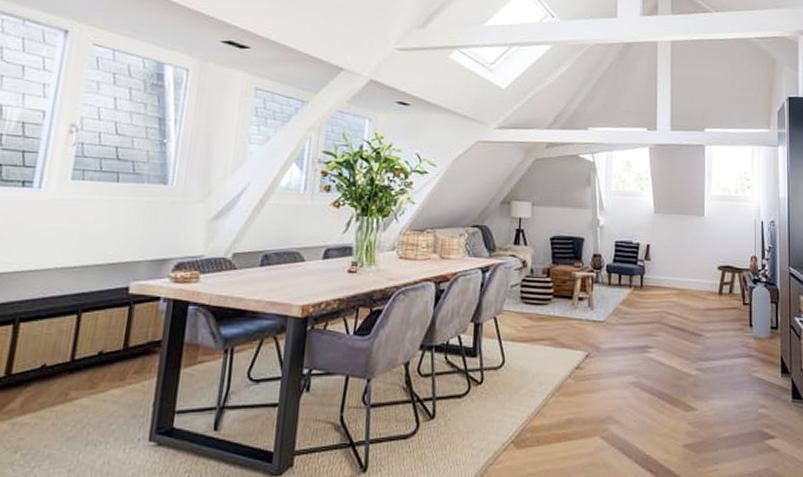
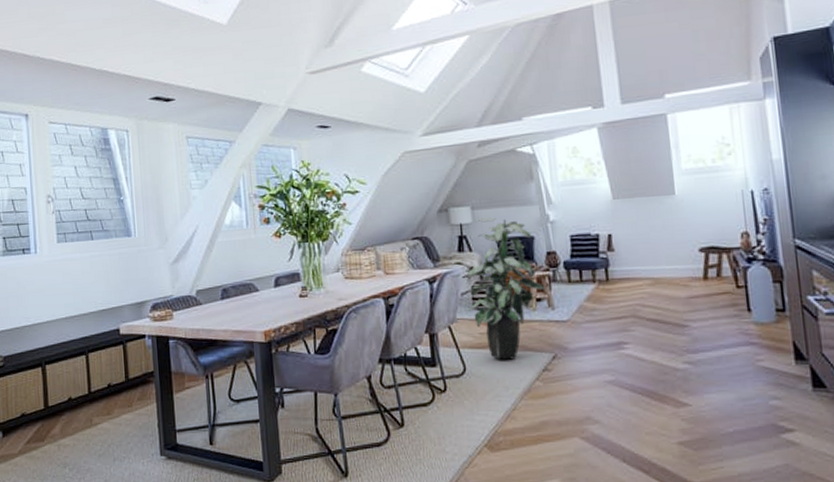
indoor plant: none [516,214,588,355] -> present [465,216,545,360]

